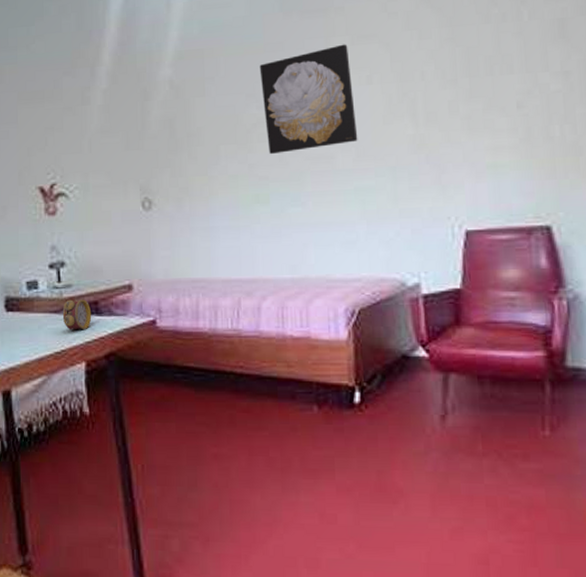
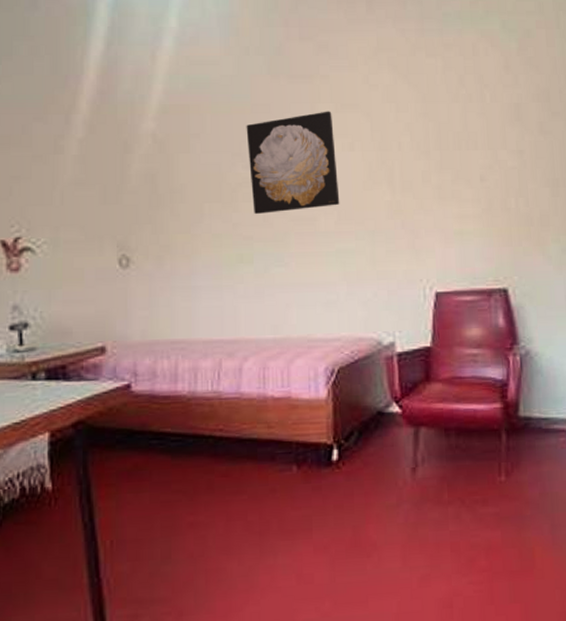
alarm clock: present [62,299,92,329] -> none [23,363,58,397]

